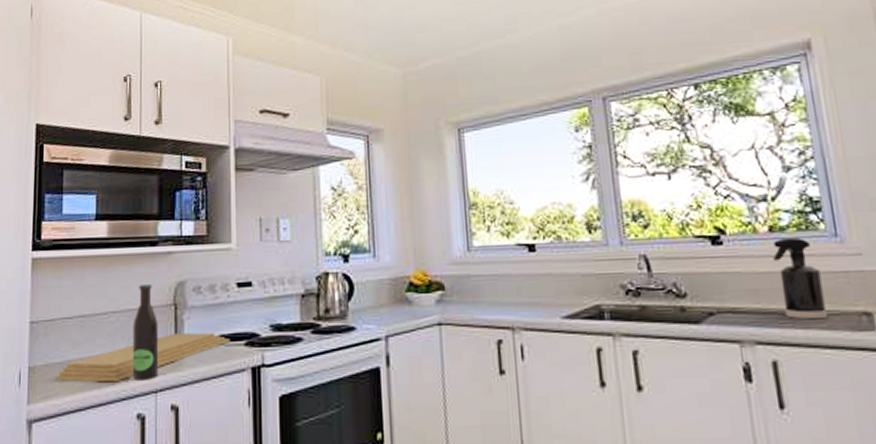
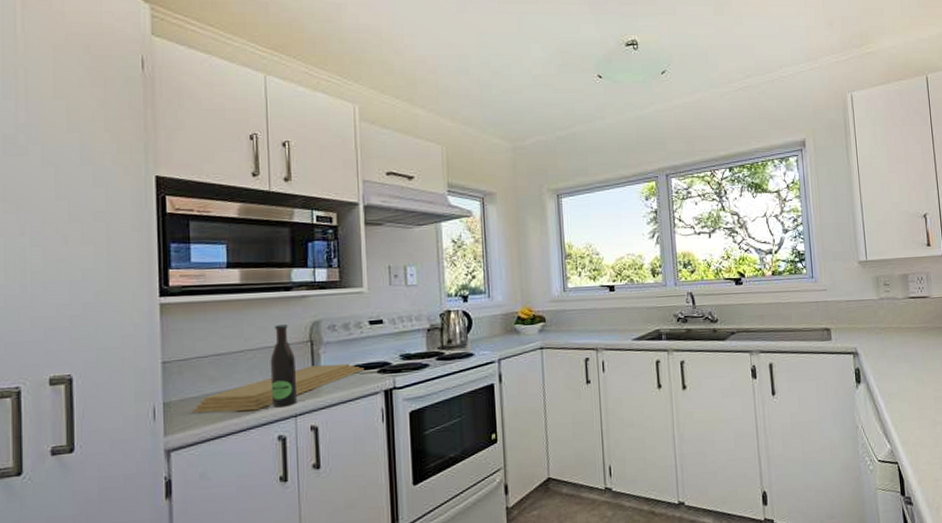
spray bottle: present [773,237,829,320] -> none [774,279,805,335]

